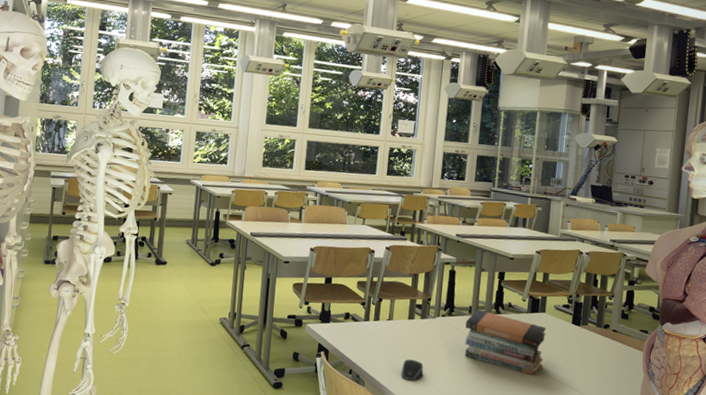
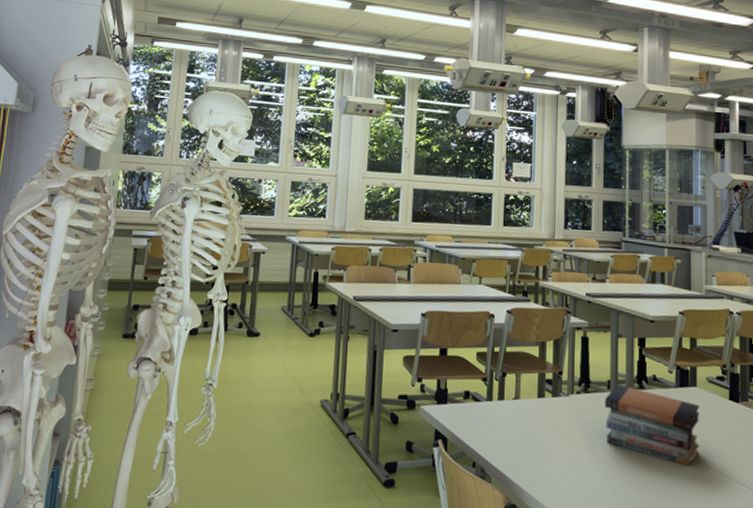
computer mouse: present [401,359,424,382] -> none [533,447,560,477]

